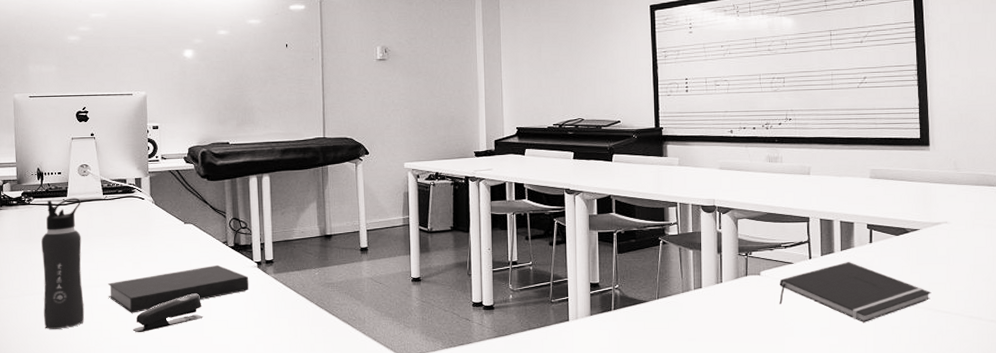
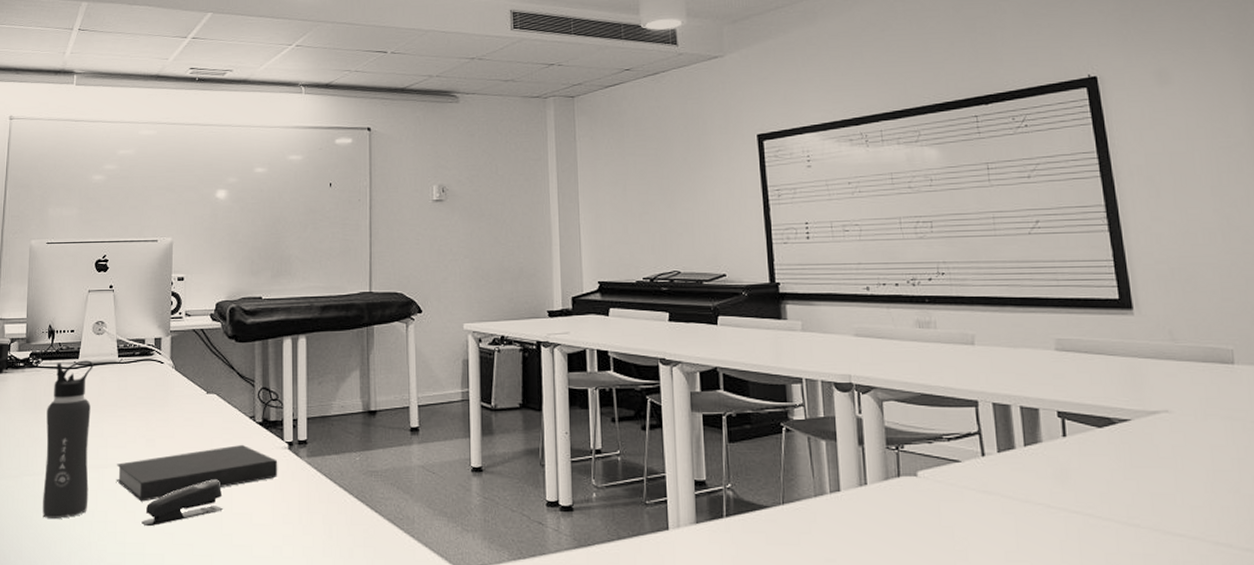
notepad: present [779,262,932,323] -> none [943,462,1156,546]

